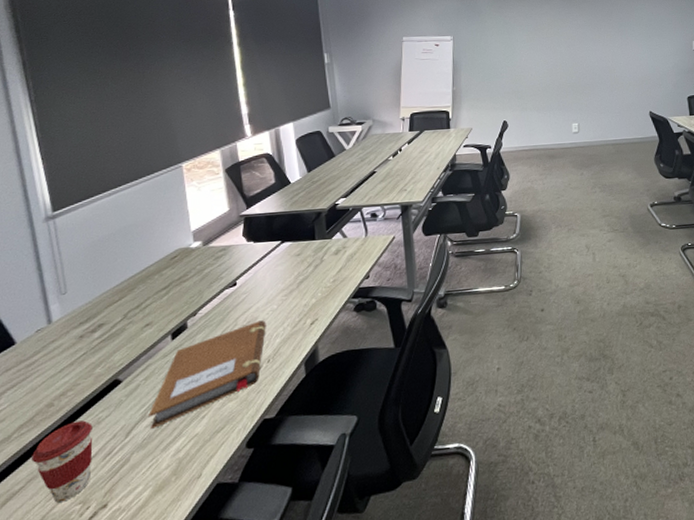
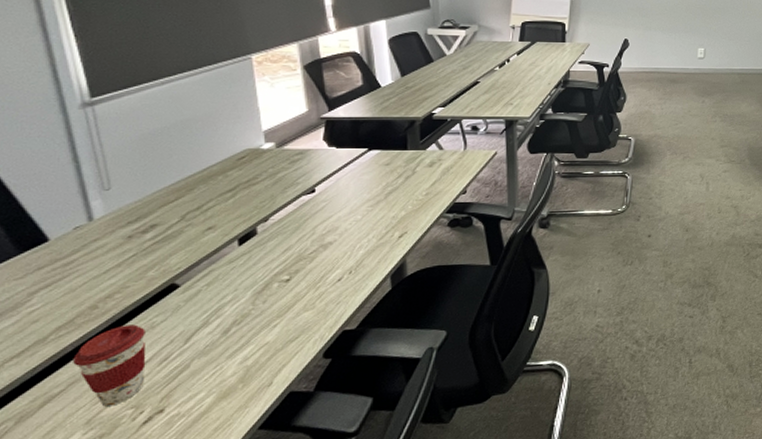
notebook: present [148,320,266,429] -> none [211,230,349,335]

